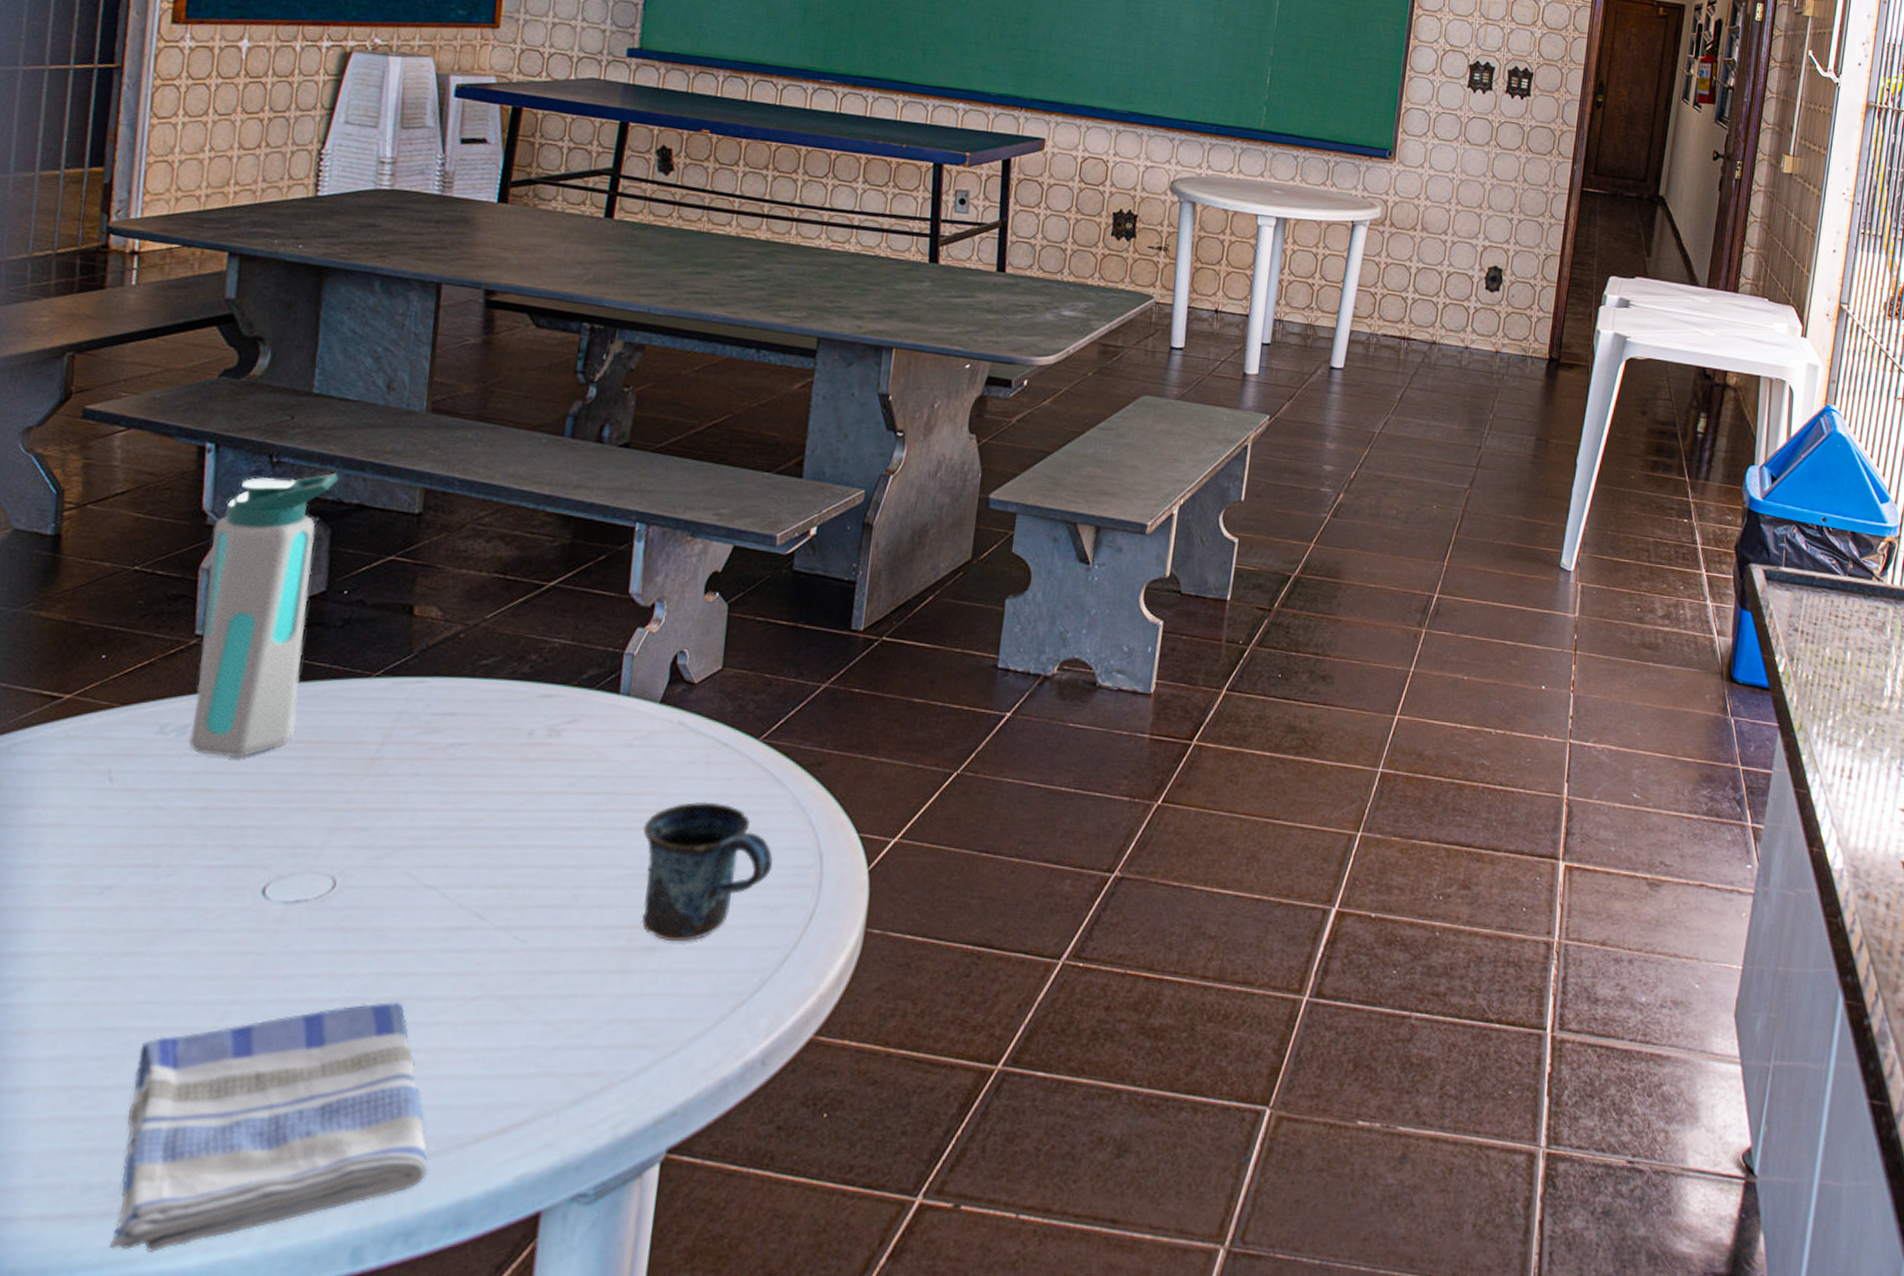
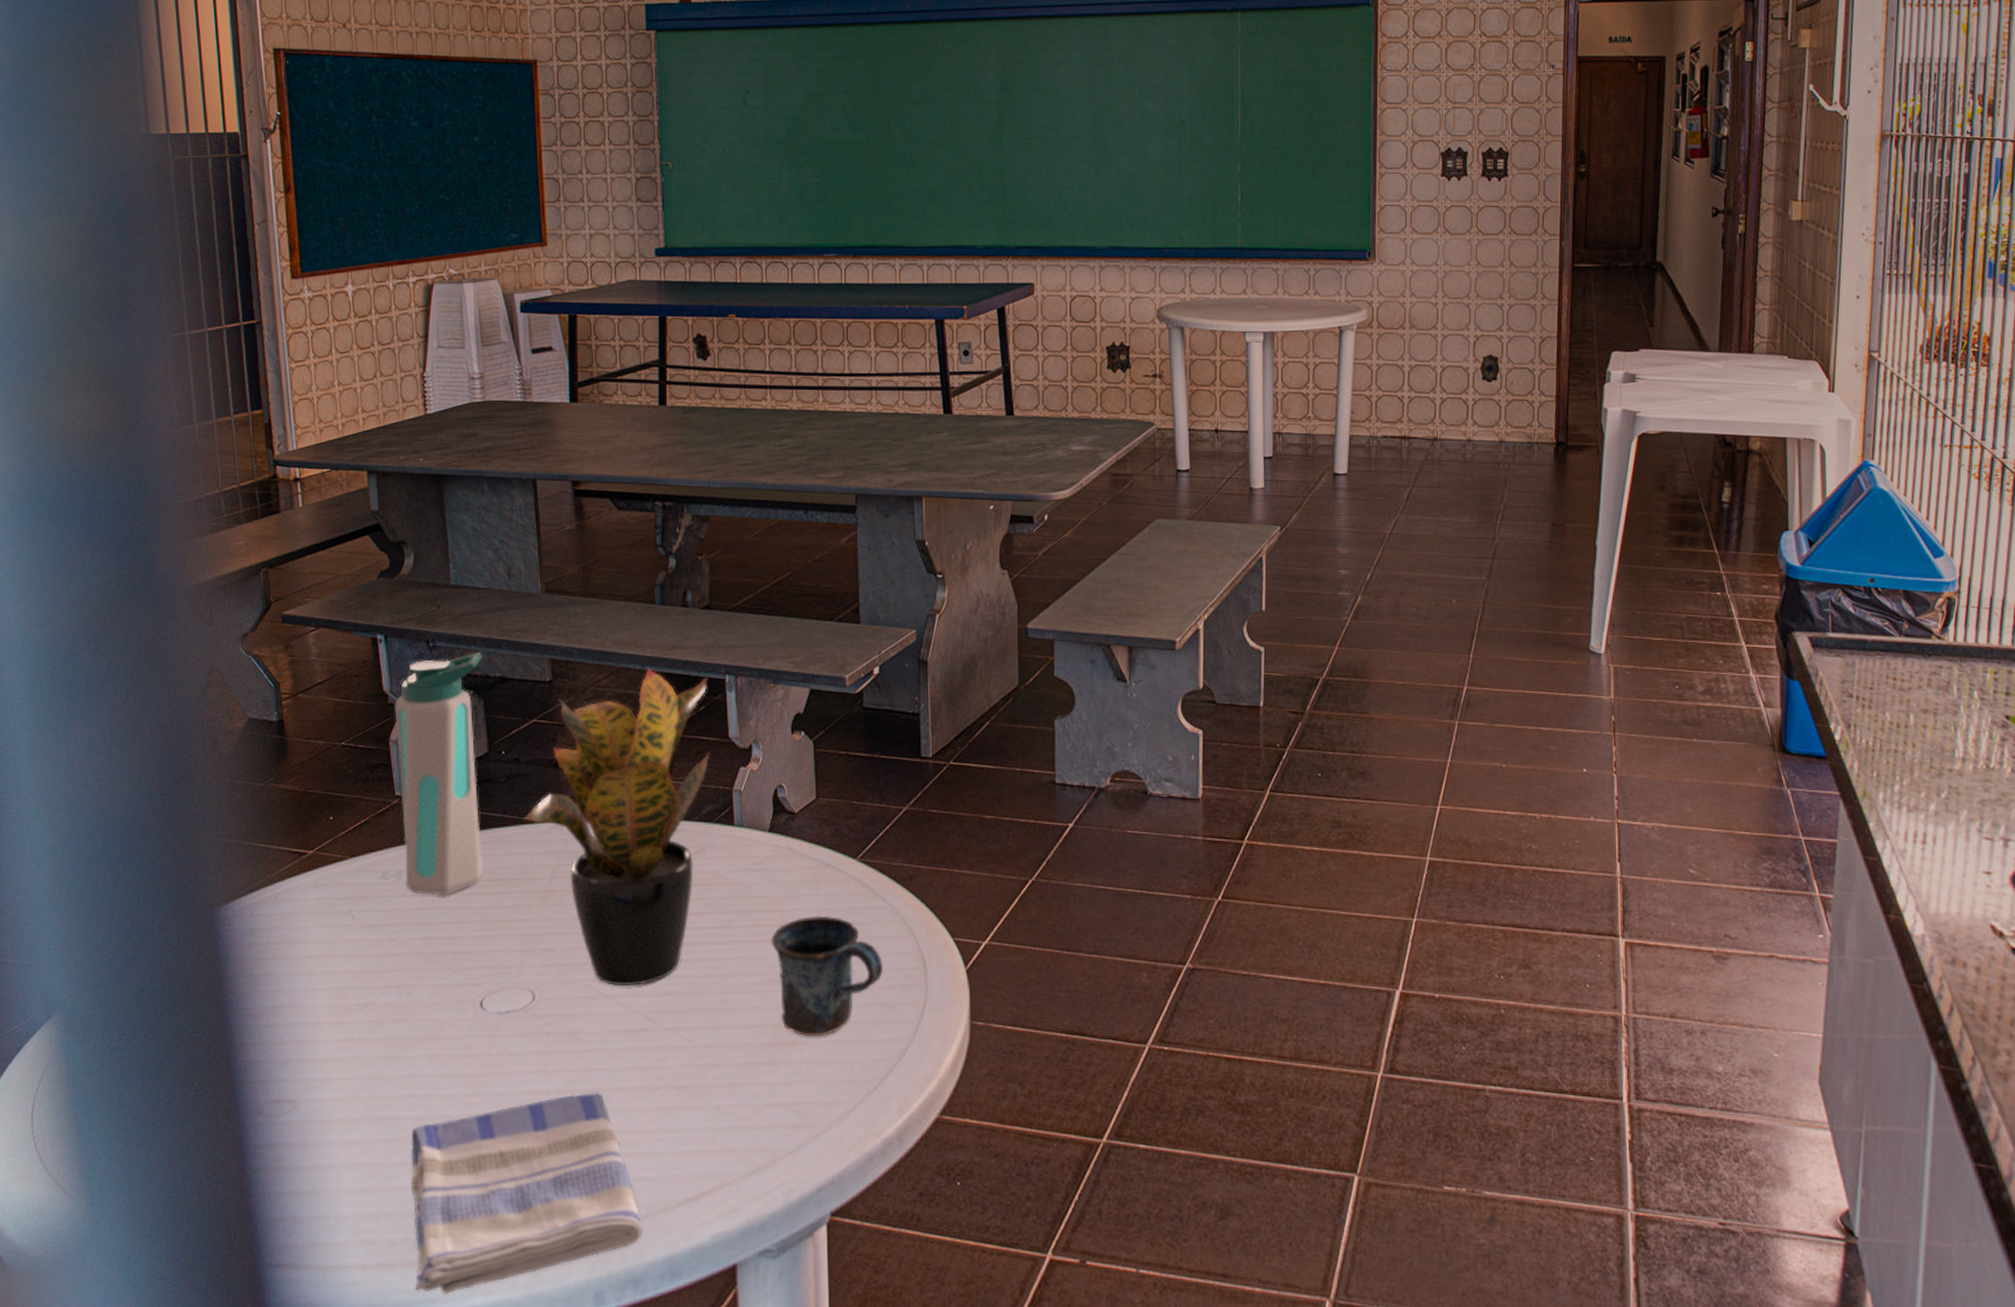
potted plant: none [358,506,614,876] -> present [524,667,710,987]

